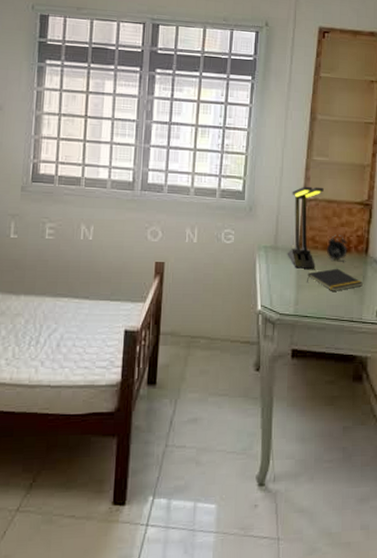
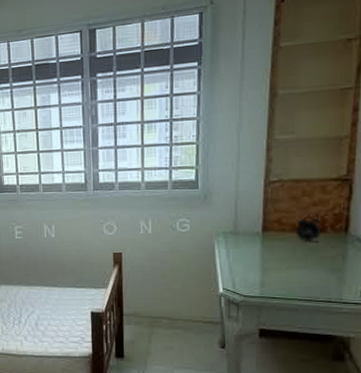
desk lamp: present [287,186,324,269] -> none [249,167,290,252]
notepad: present [306,268,363,291] -> none [272,249,342,273]

